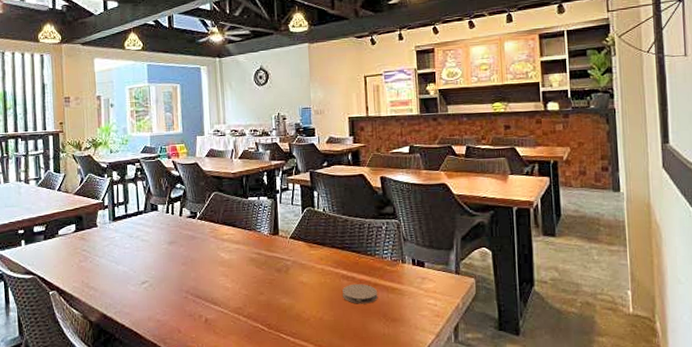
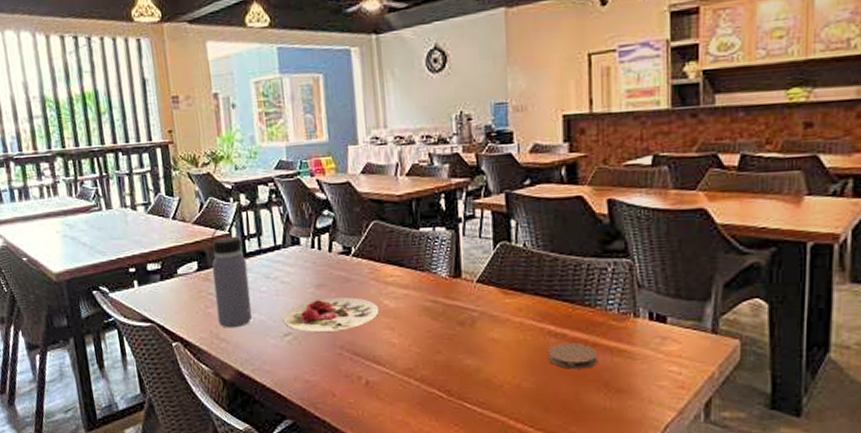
water bottle: none [86,194,117,278] -> present [210,223,253,328]
plate: none [141,251,217,280] -> present [282,297,380,332]

